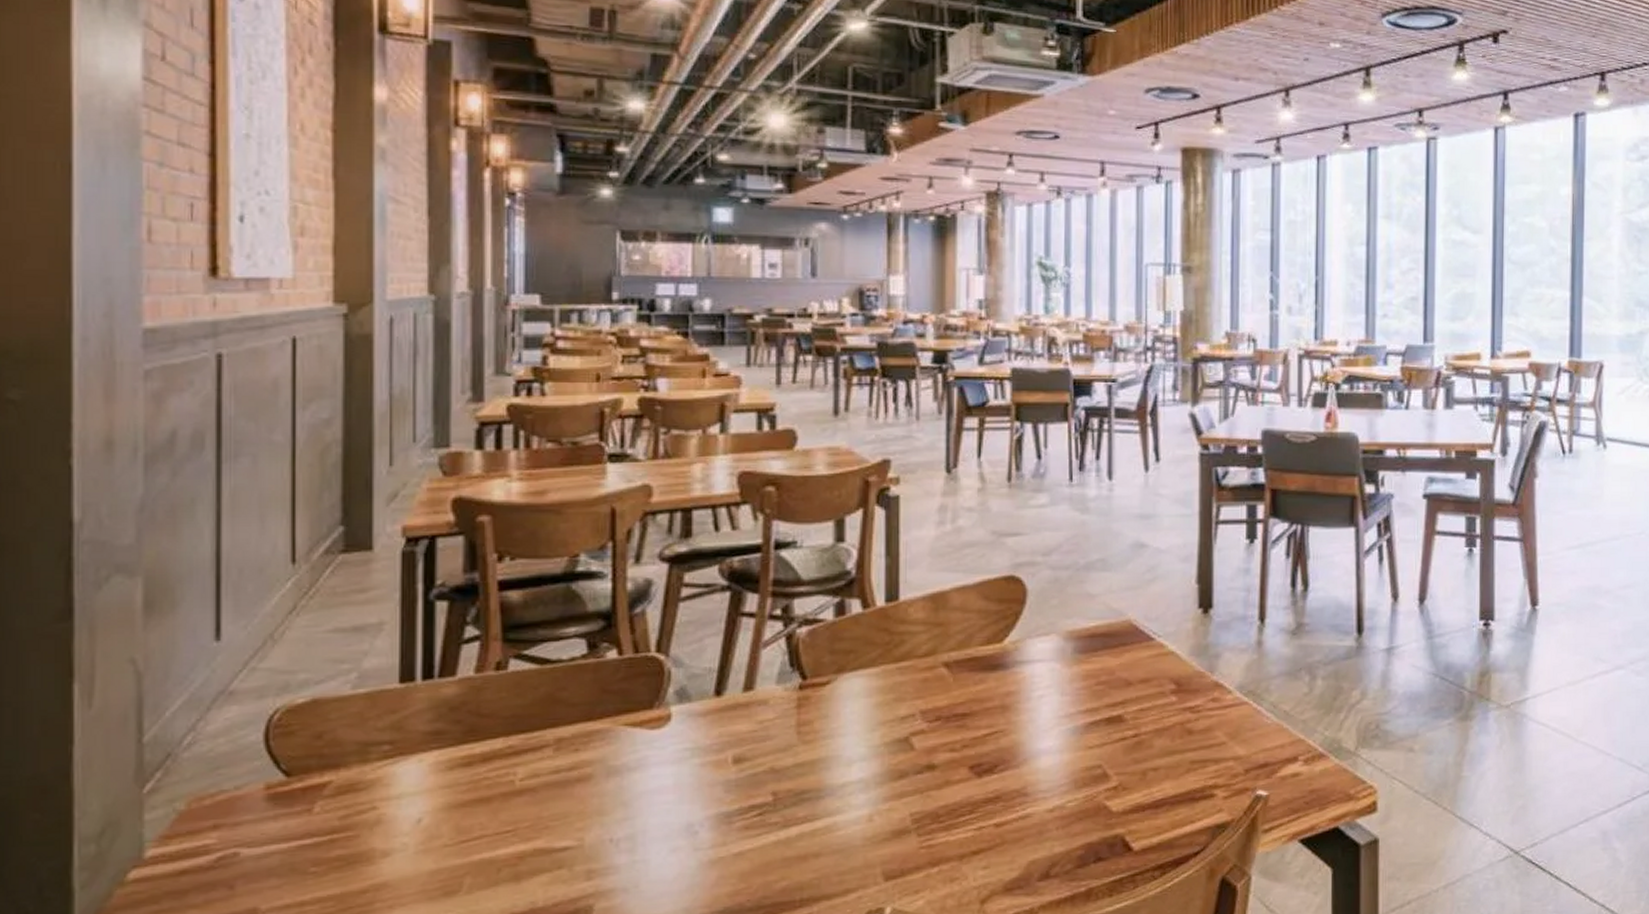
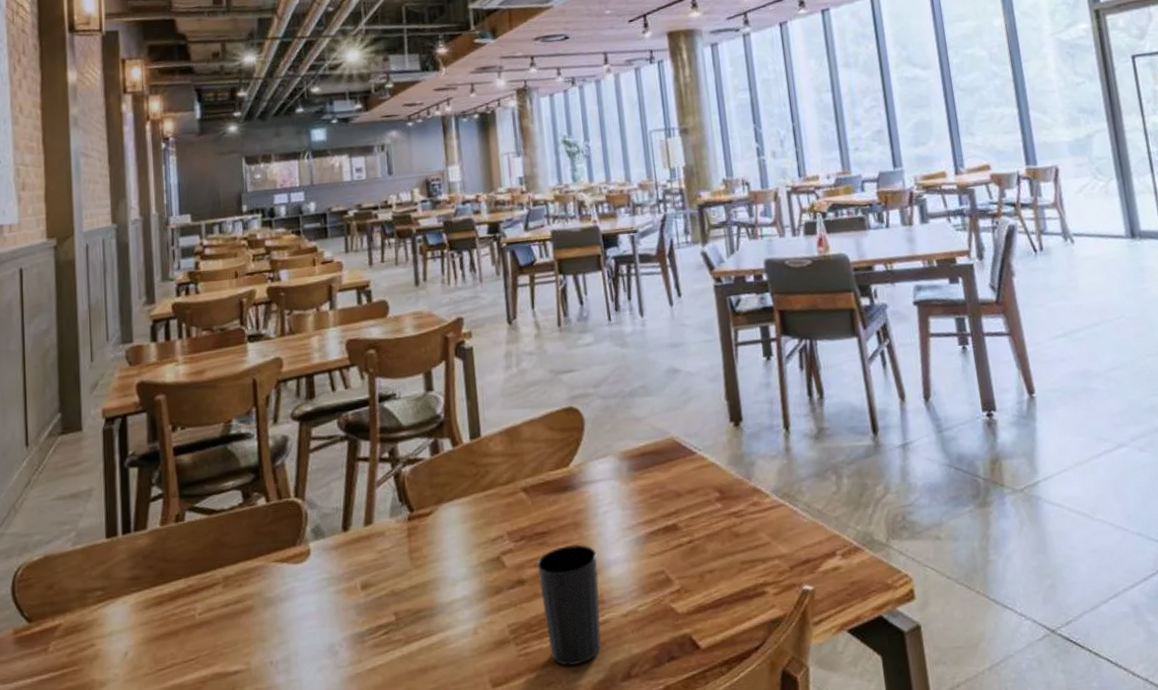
cup: none [952,730,1025,862] -> present [536,544,601,667]

